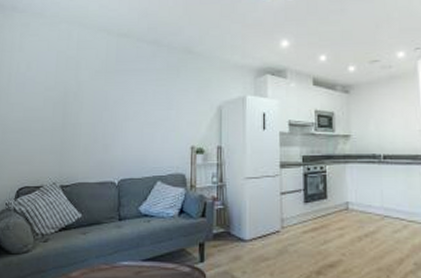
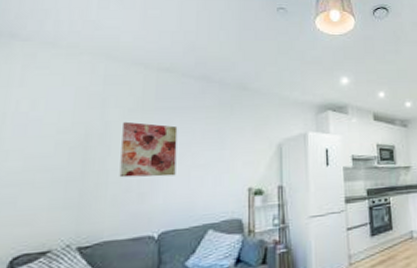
wall art: none [89,82,133,131] -> present [119,121,178,178]

